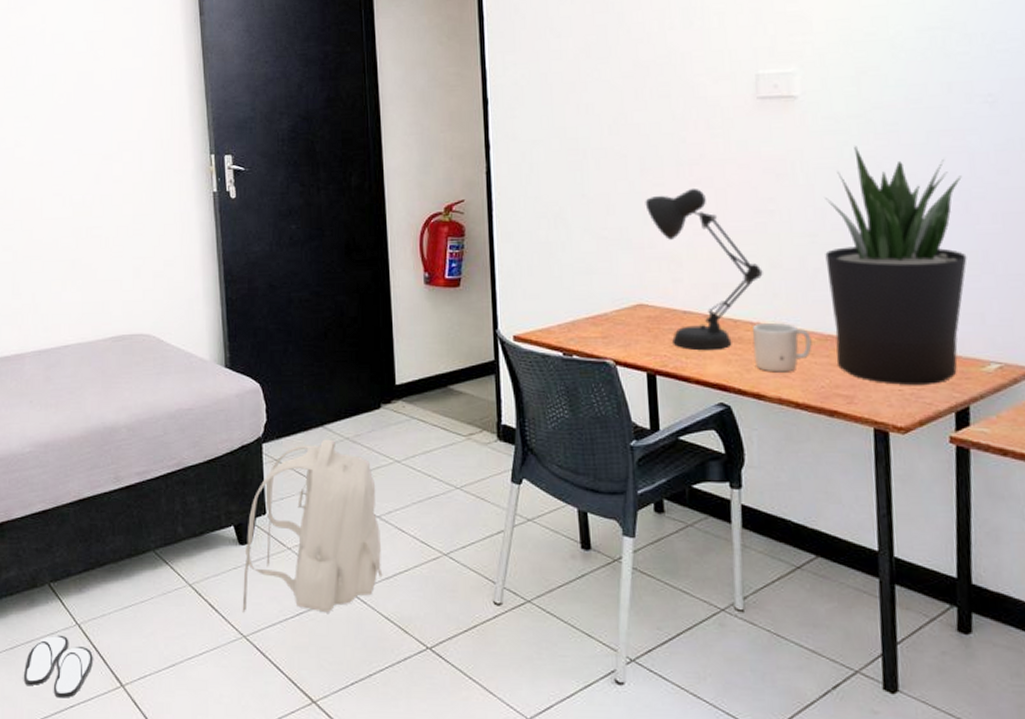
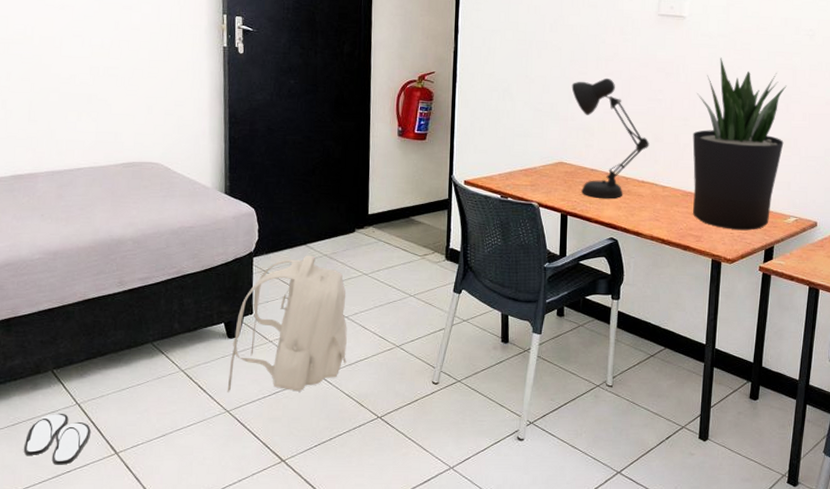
mug: present [752,322,812,373] -> none [637,180,677,217]

